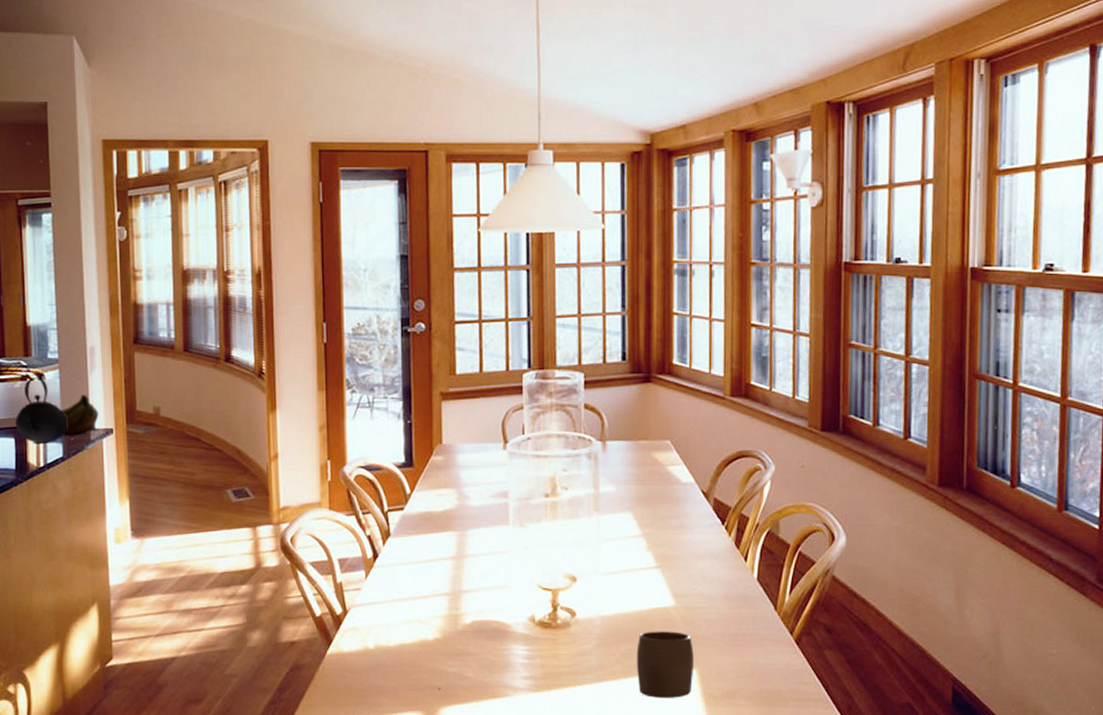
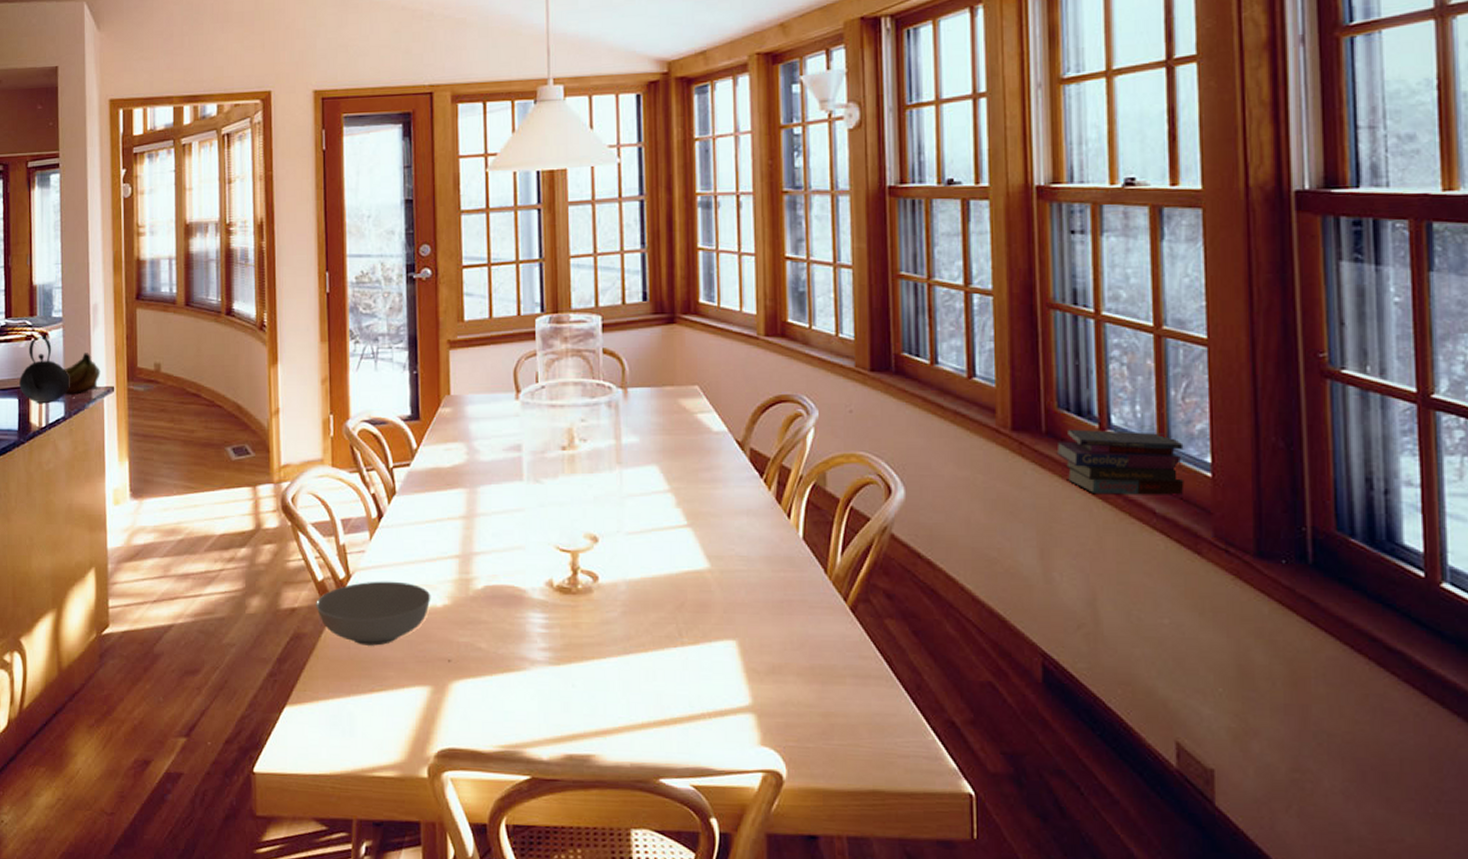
bowl: none [314,616,423,676] -> present [316,581,431,646]
mug: present [636,631,695,698] -> none [667,597,734,674]
books: none [974,485,1078,544] -> present [1056,429,1184,495]

